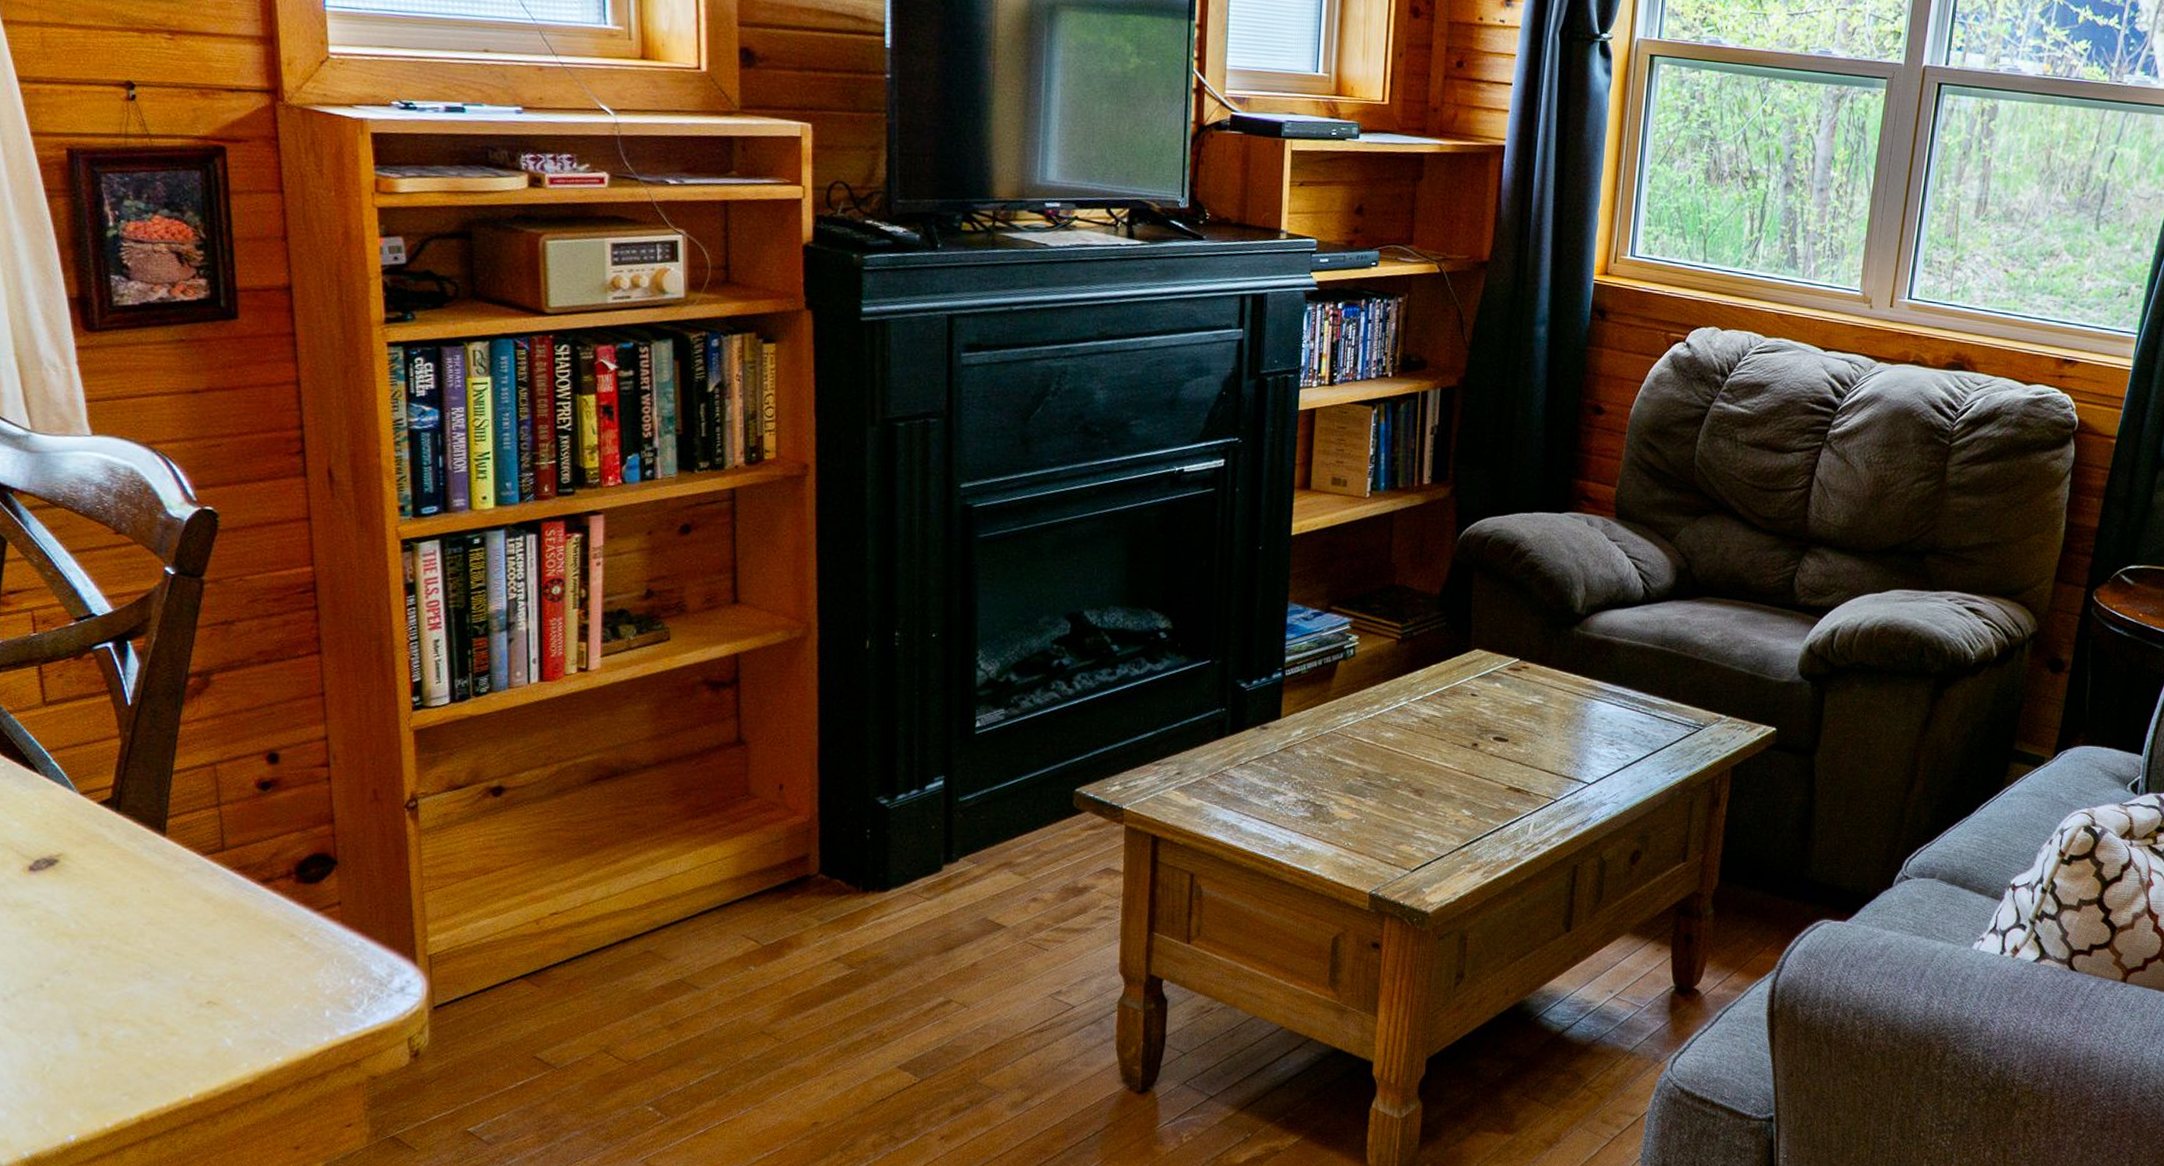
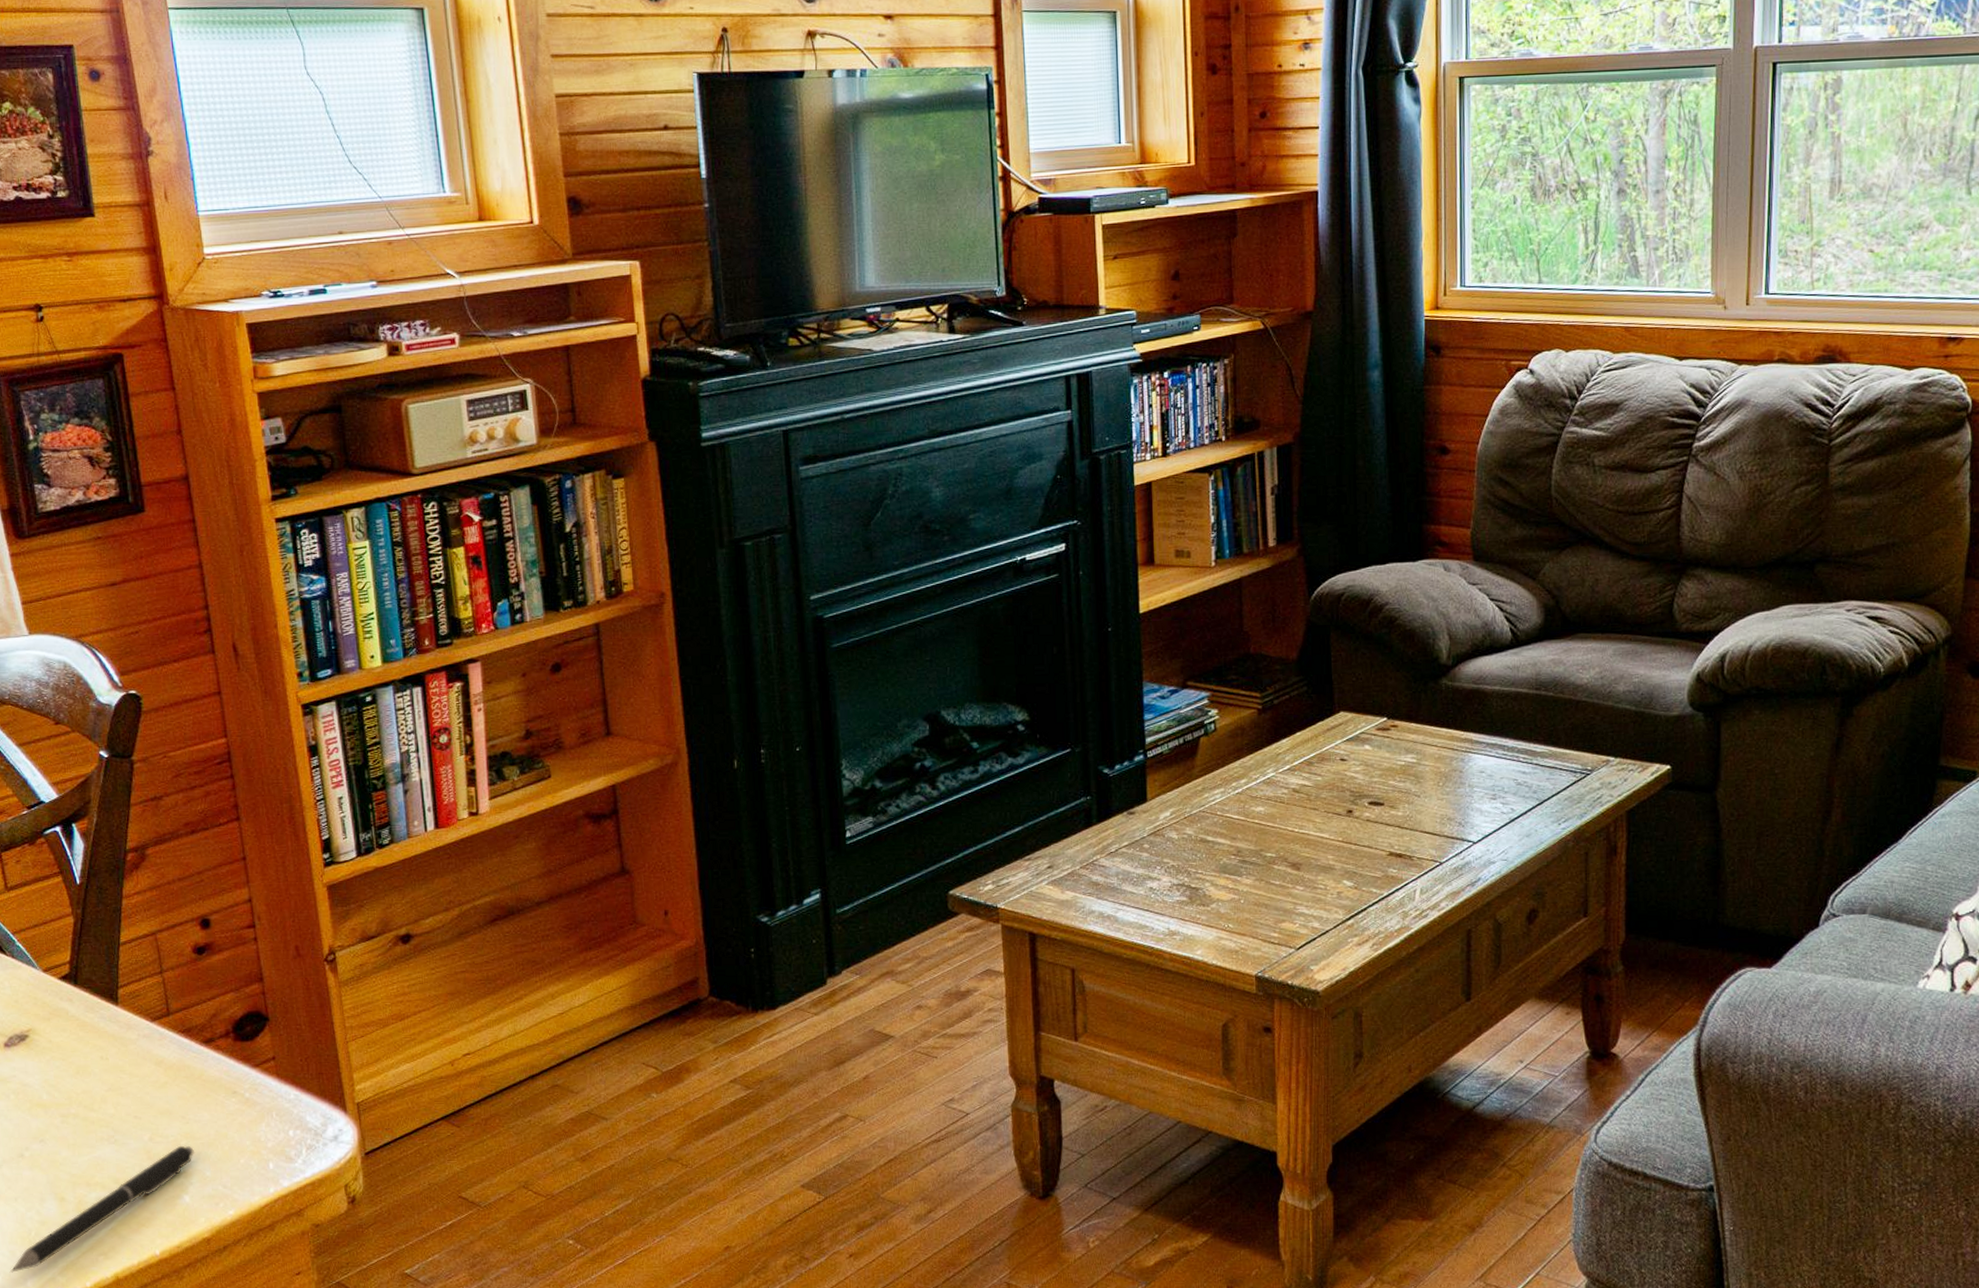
pen: none [17,986,242,1108] -> present [9,1145,195,1273]

